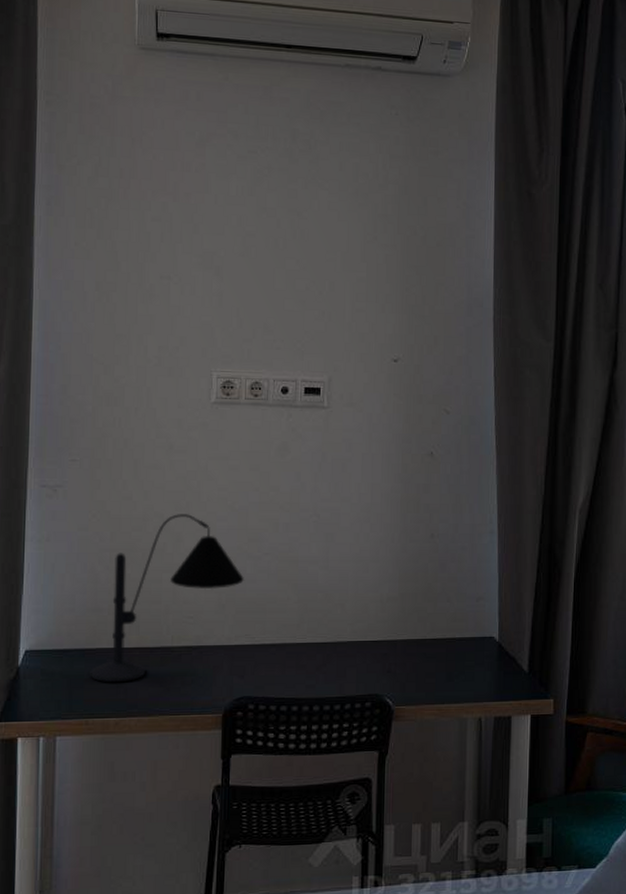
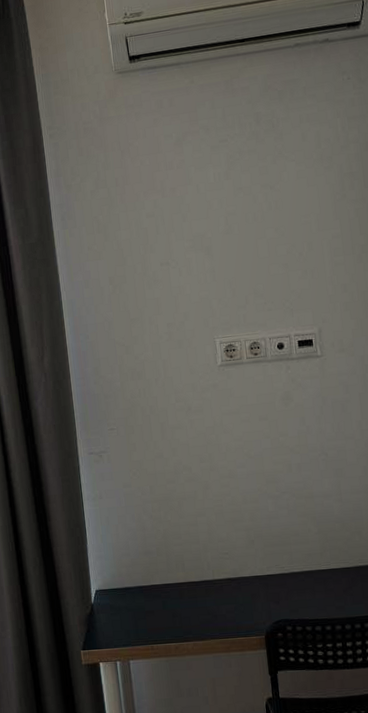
desk lamp: present [90,514,244,682] -> none [149,464,268,613]

